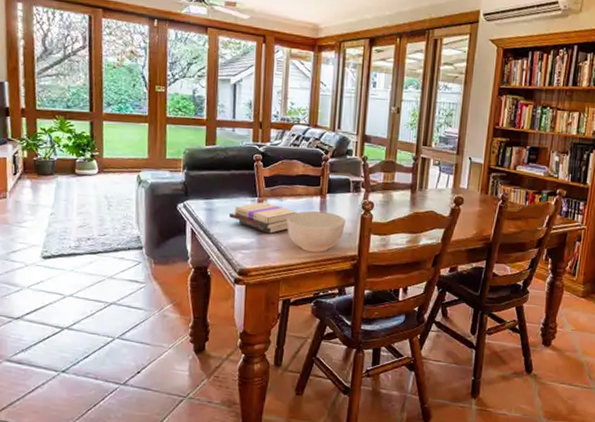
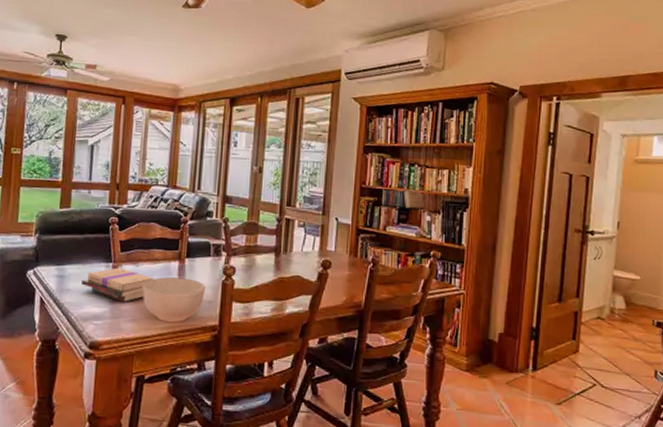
books: none [513,118,555,150] -> present [381,177,426,210]

